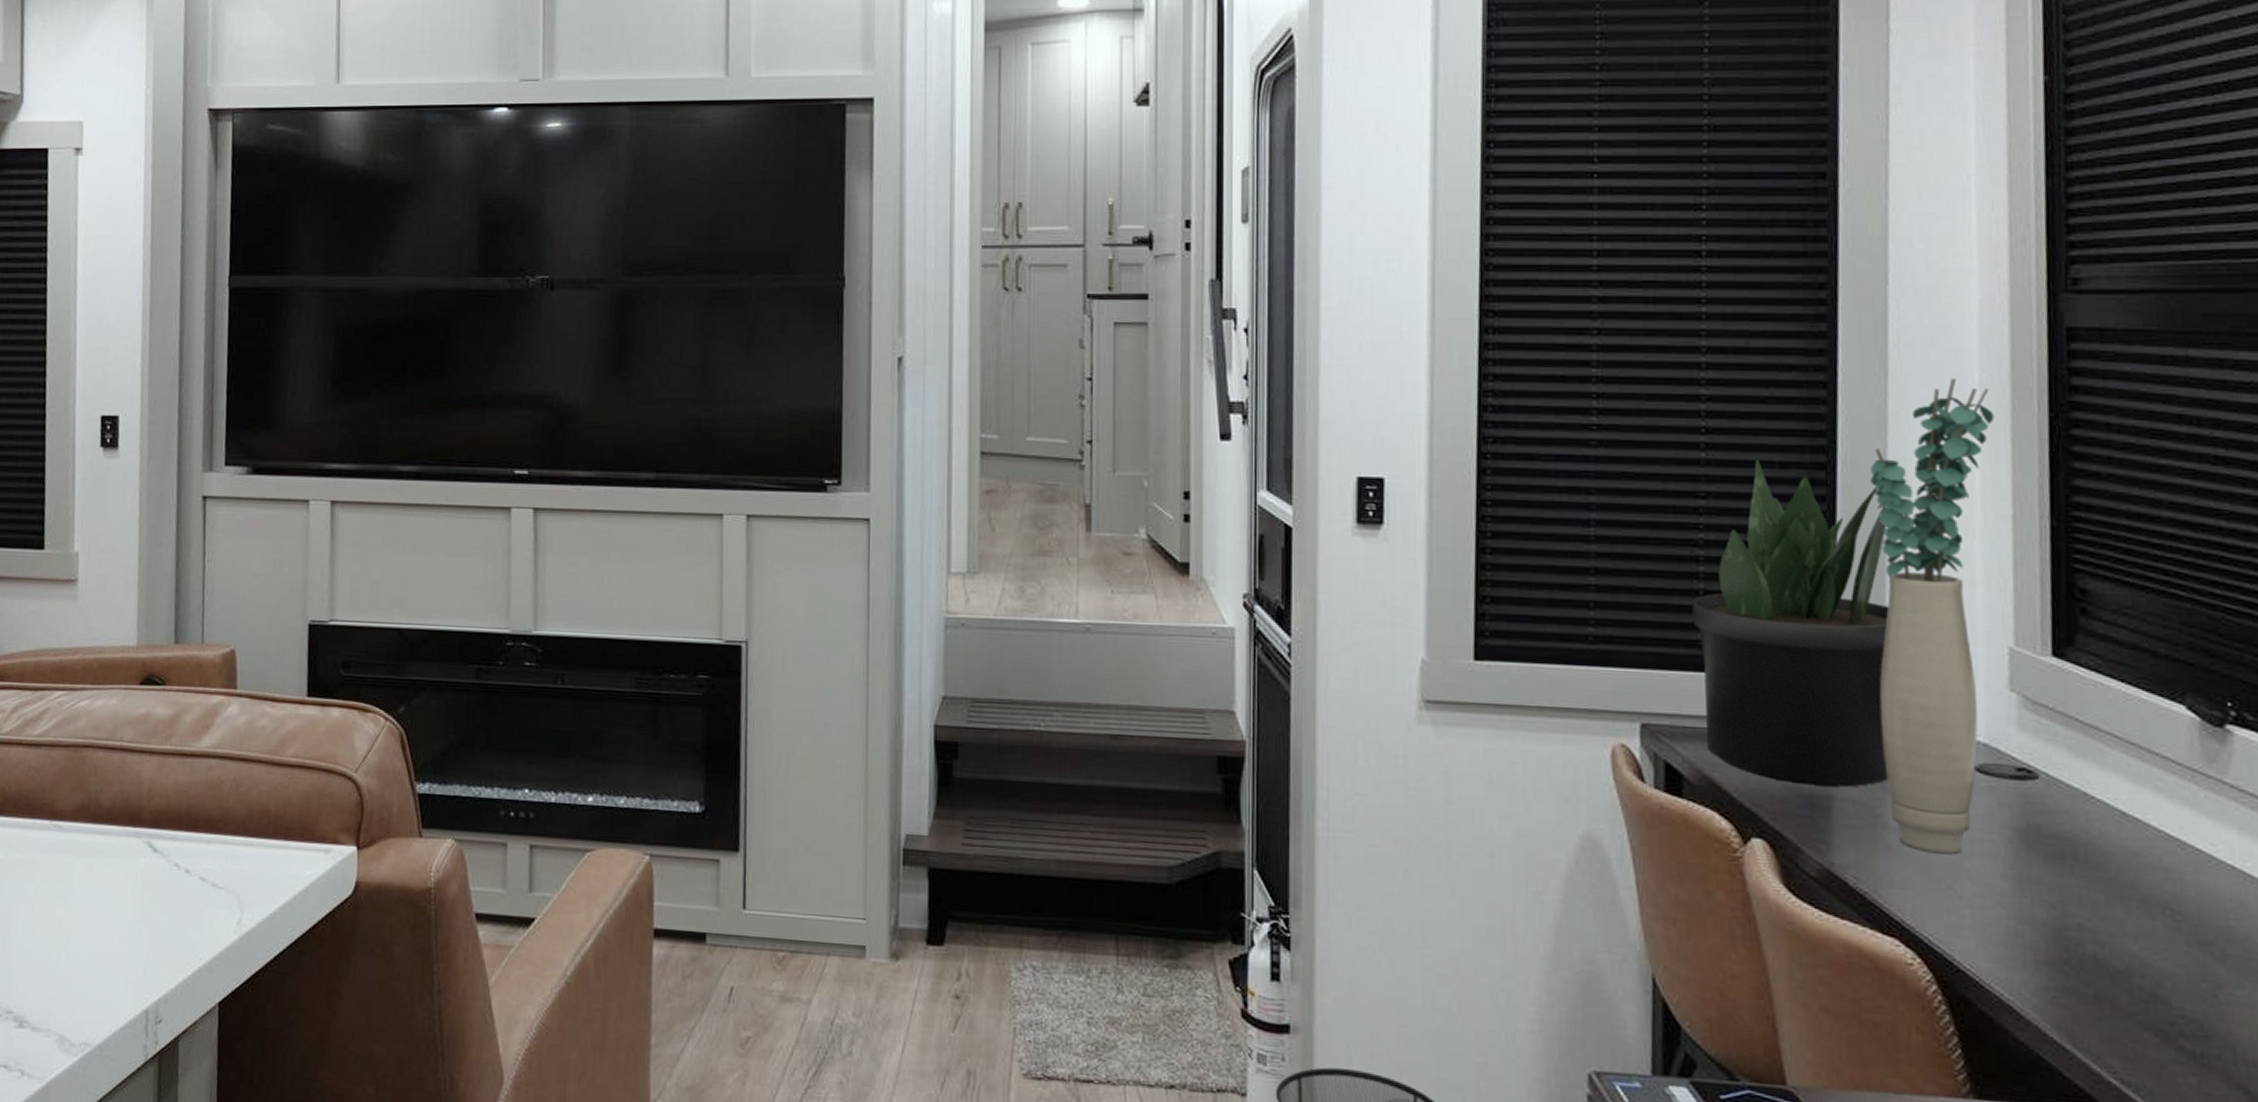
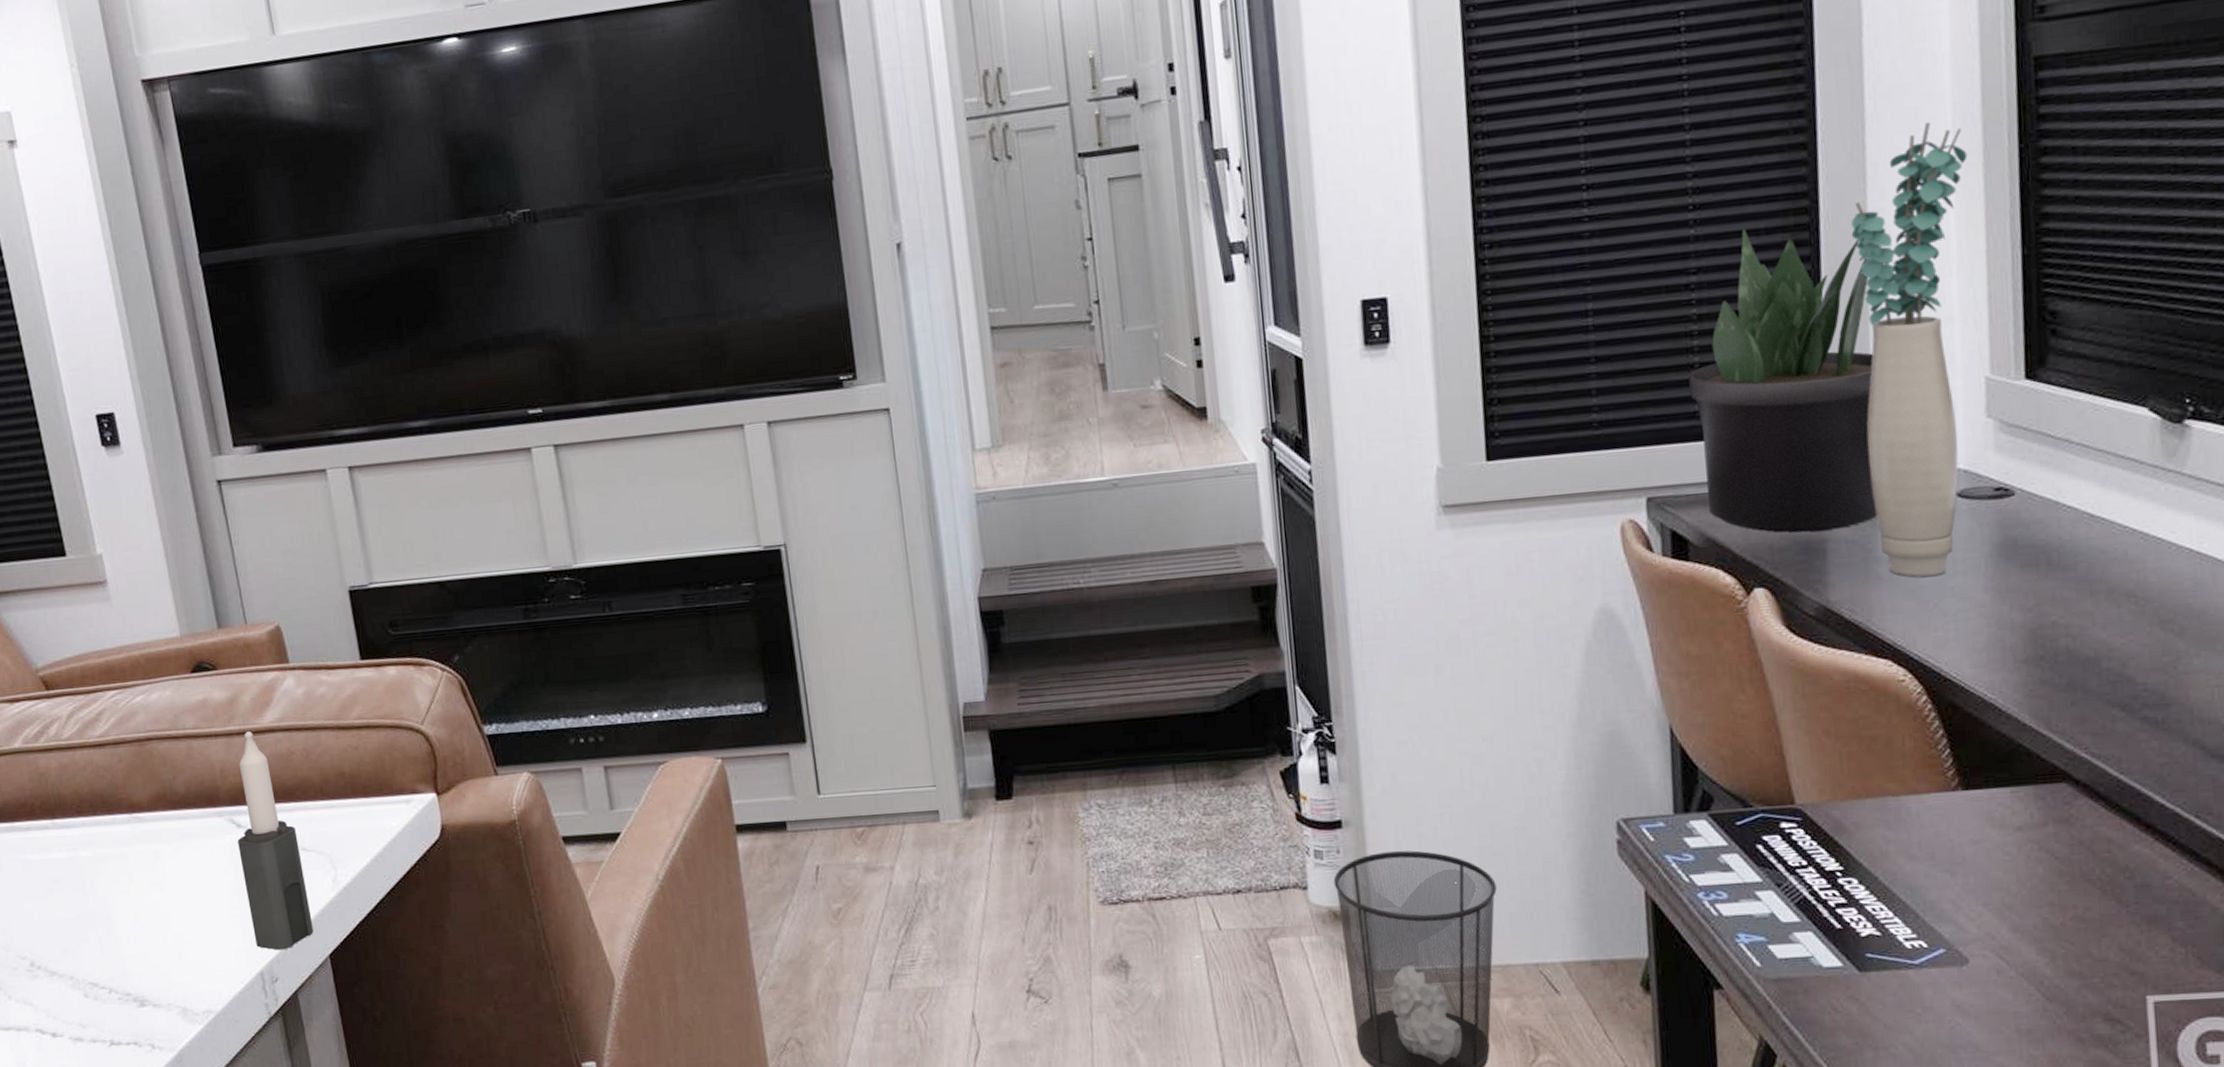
candle: none [147,752,211,990] -> present [237,731,314,951]

